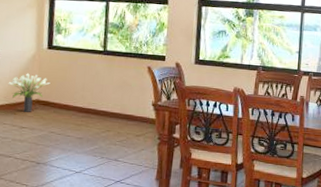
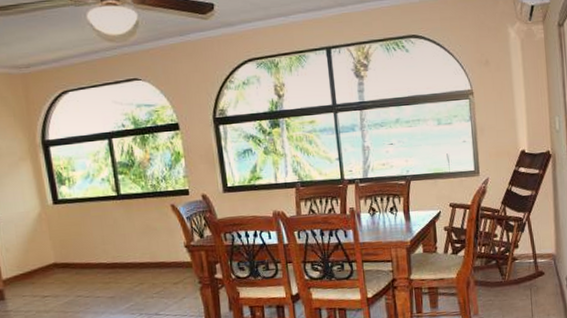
potted plant: present [8,73,51,112] -> none [17,235,65,279]

